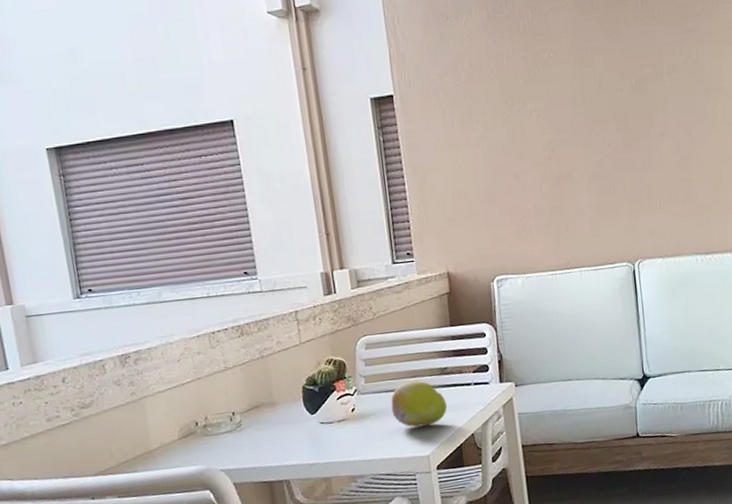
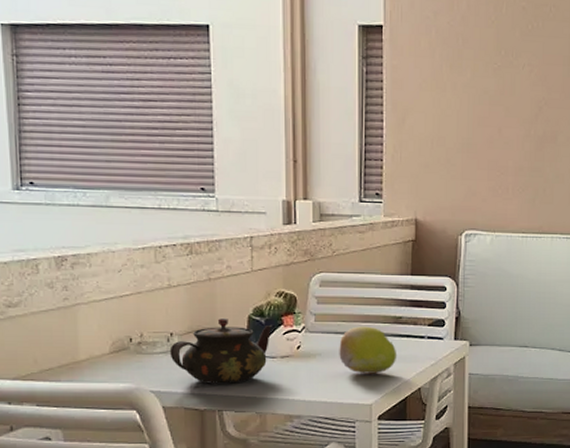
teapot: none [233,391,326,456] -> present [169,317,272,384]

